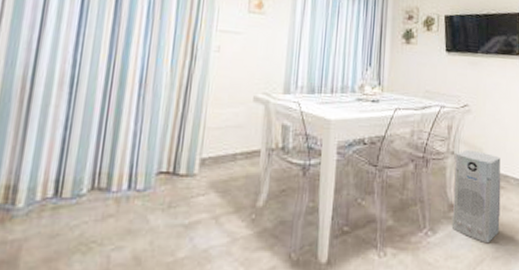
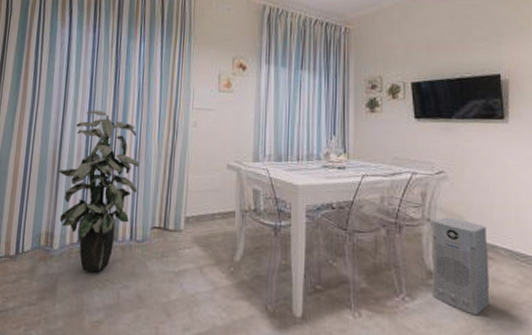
indoor plant: none [27,26,145,234] -> present [57,110,139,272]

